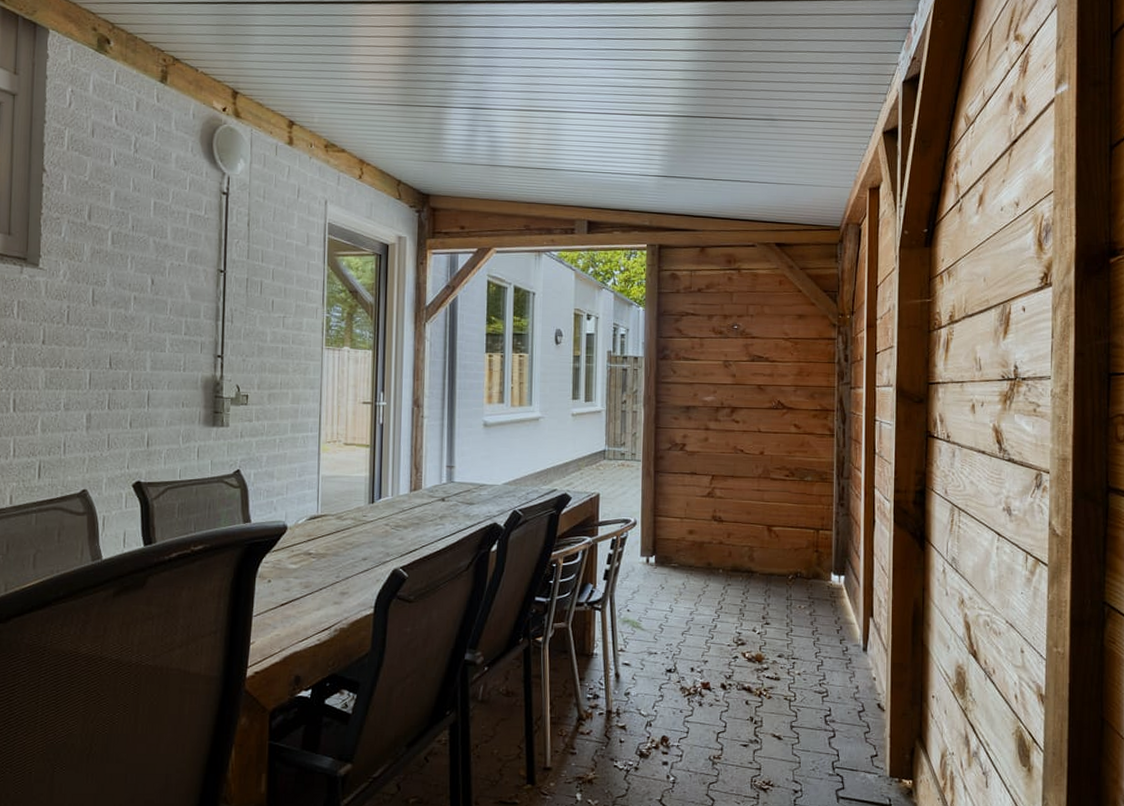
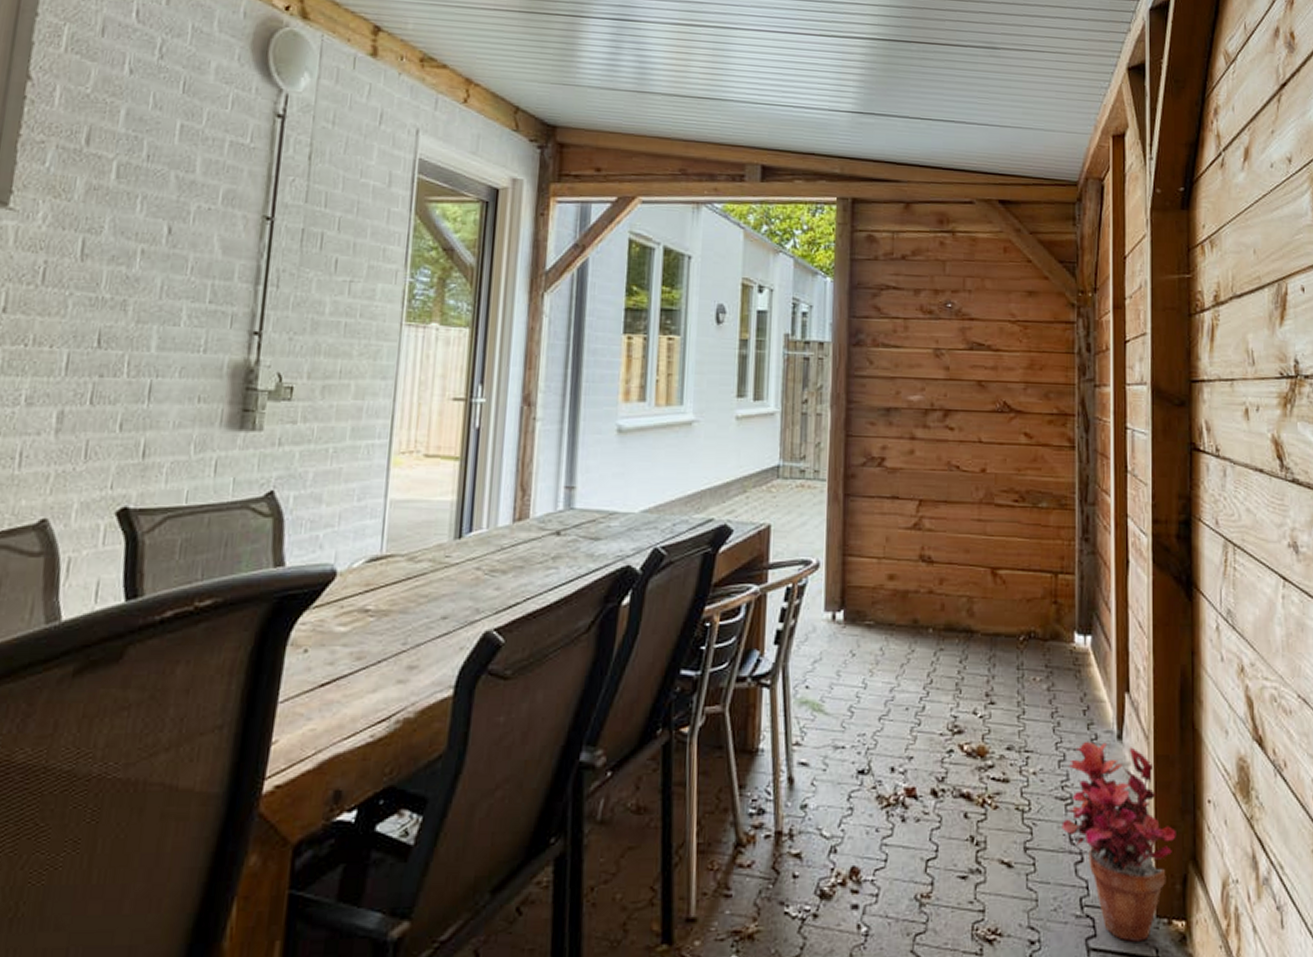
potted plant: none [819,653,907,793] -> present [1062,742,1176,942]

